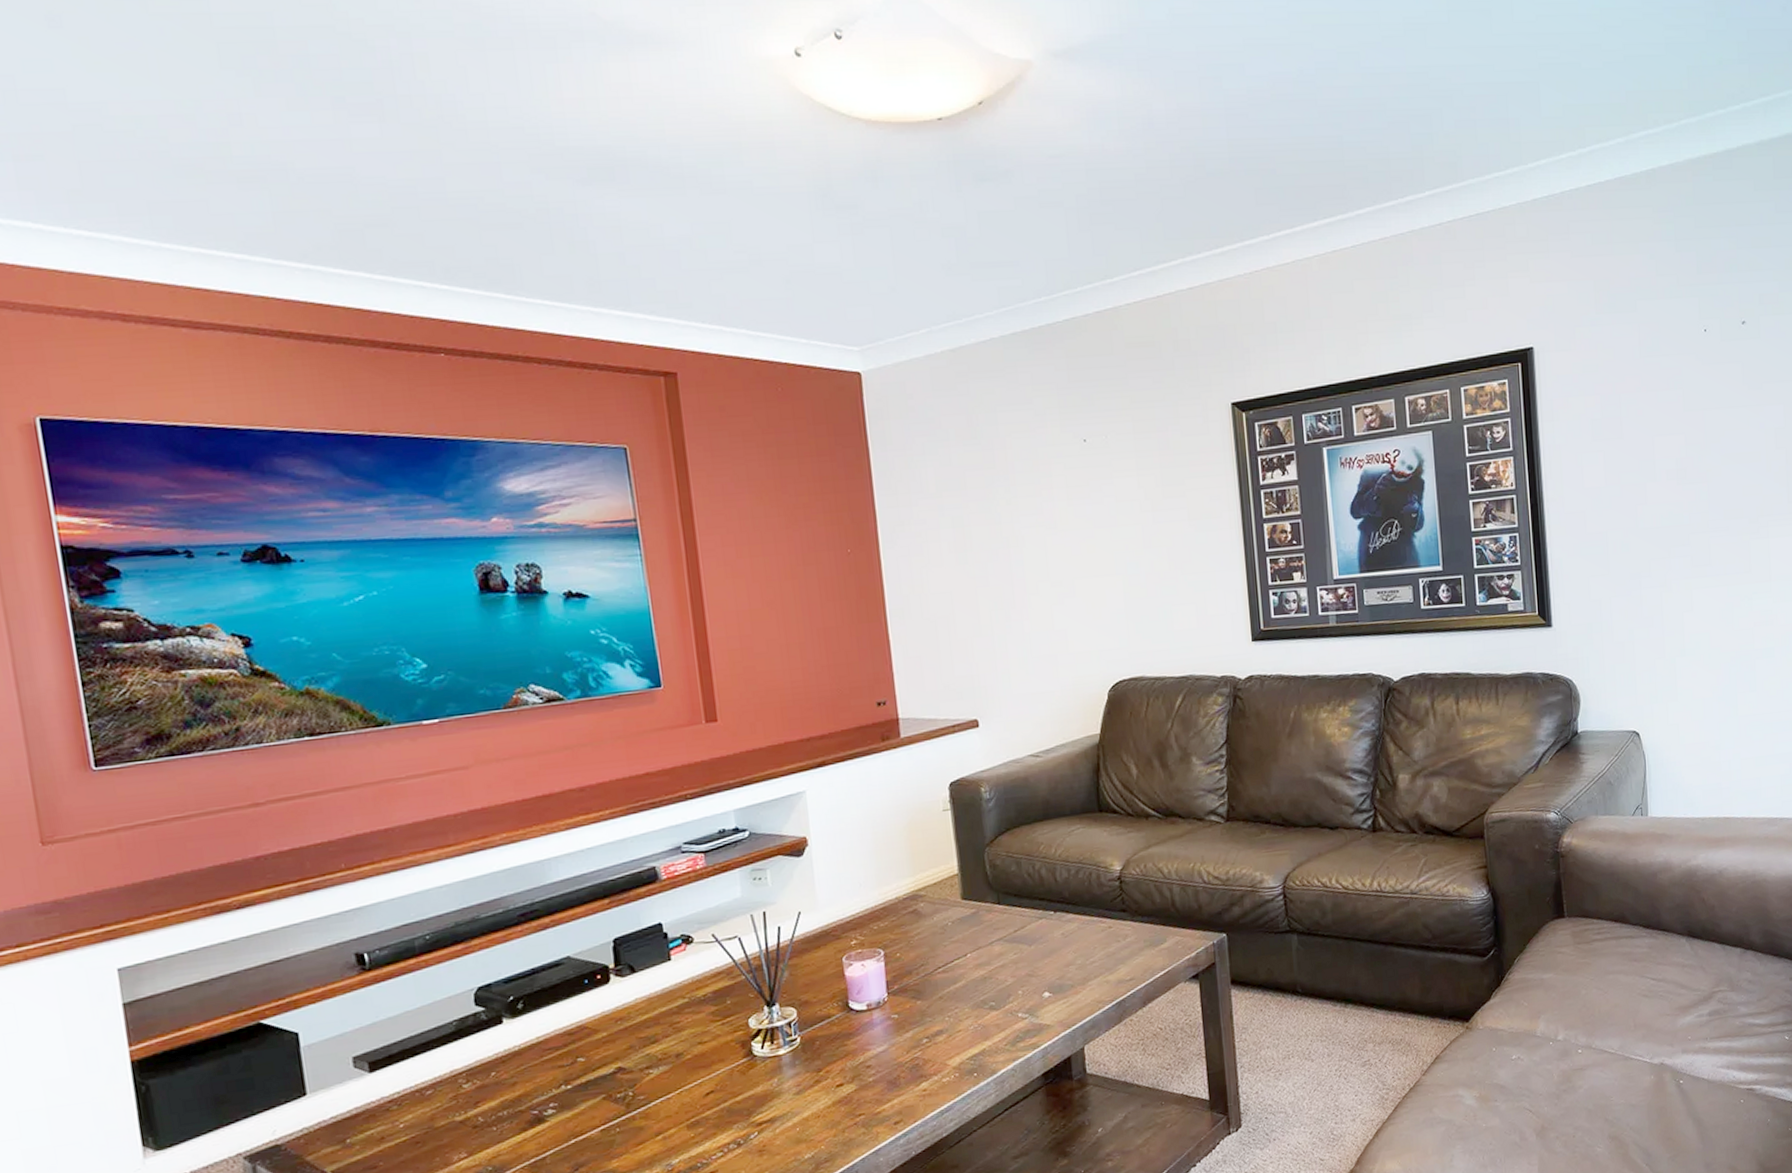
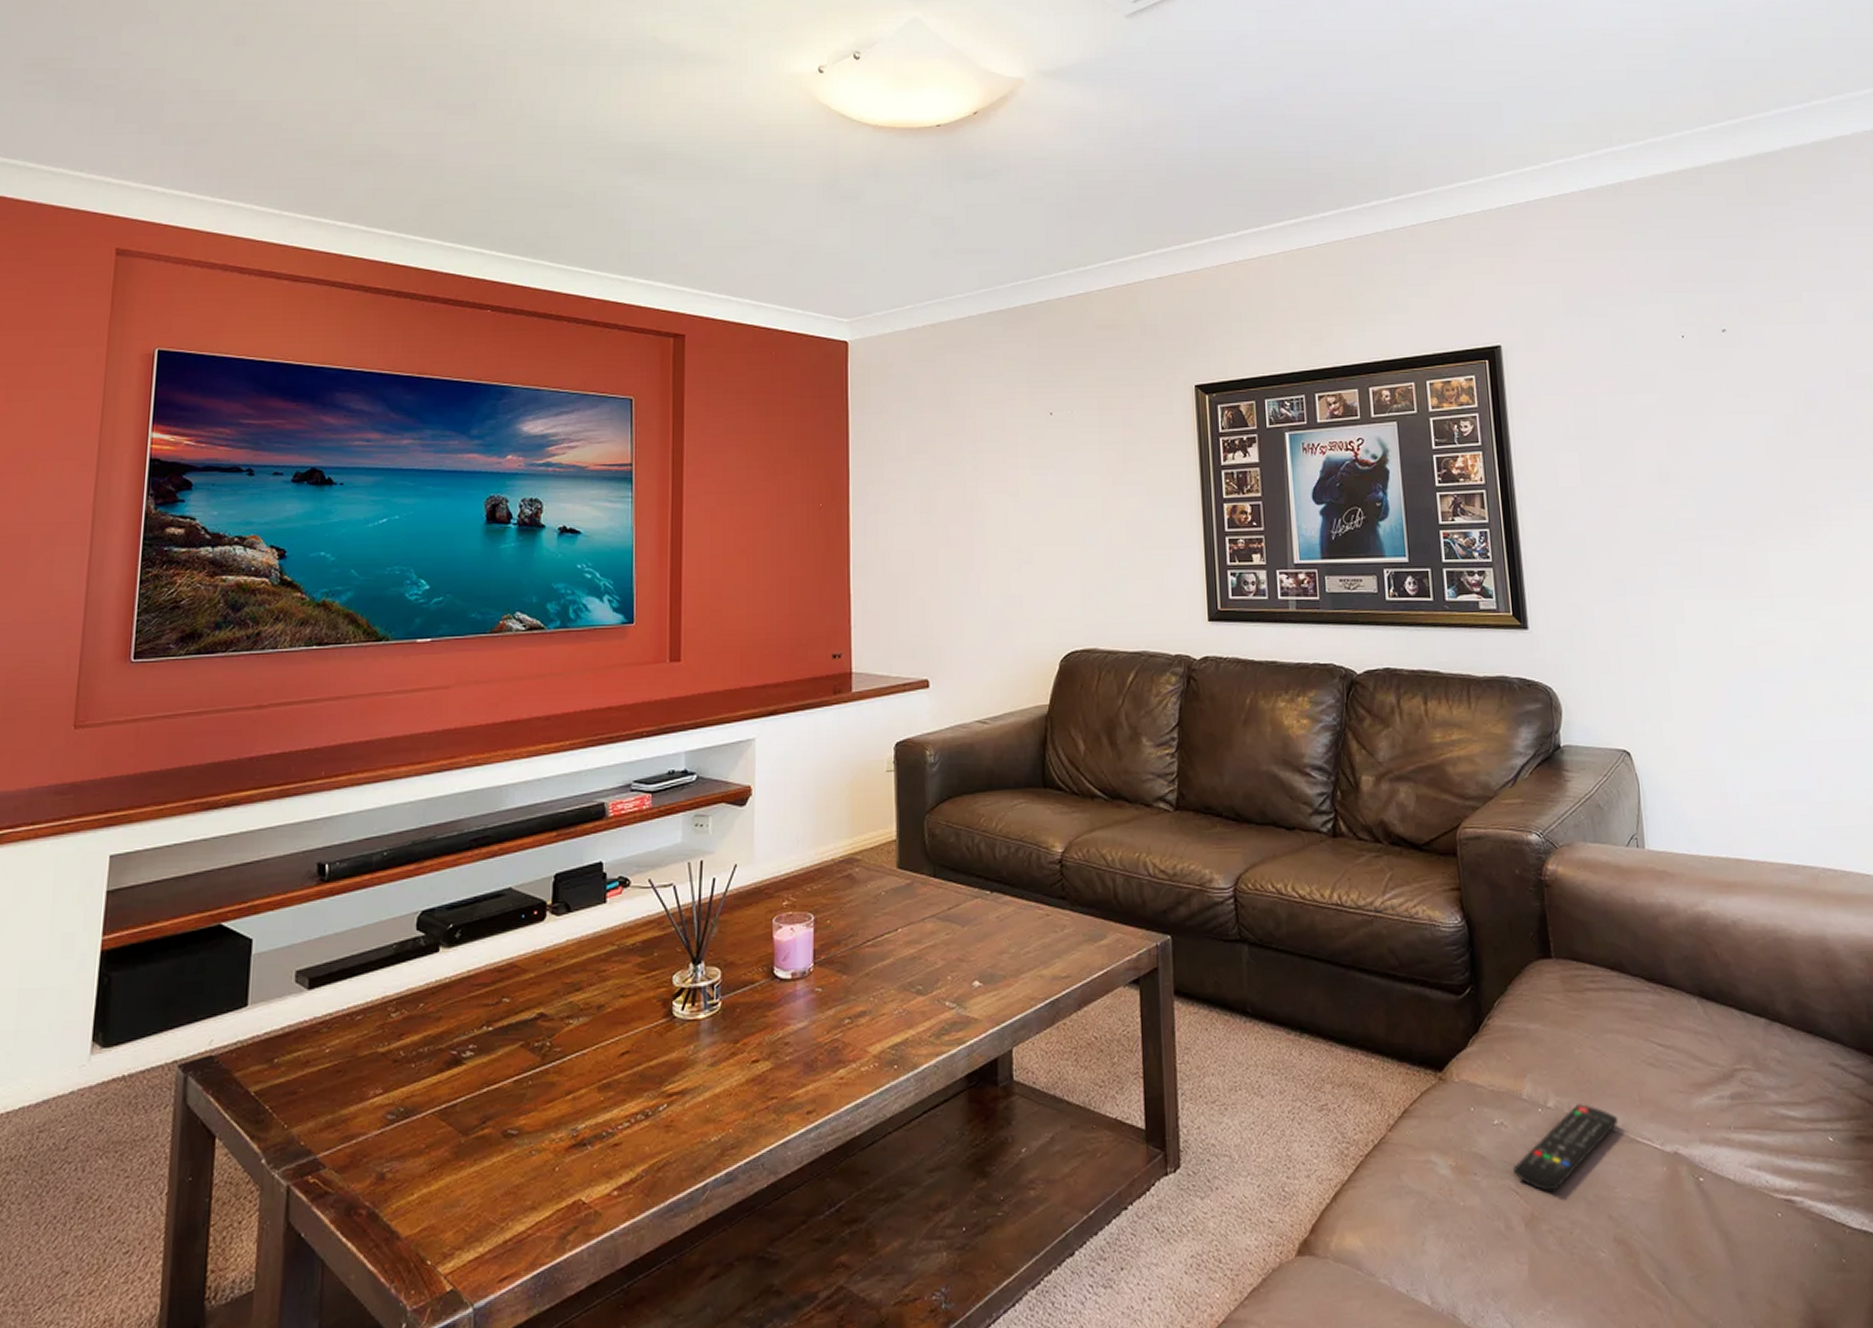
remote control: none [1528,1034,1616,1107] -> present [1513,1104,1619,1192]

